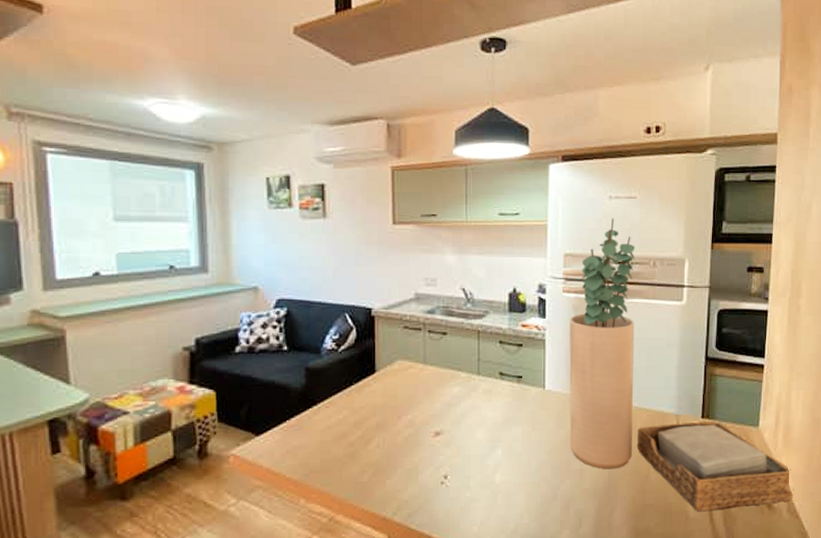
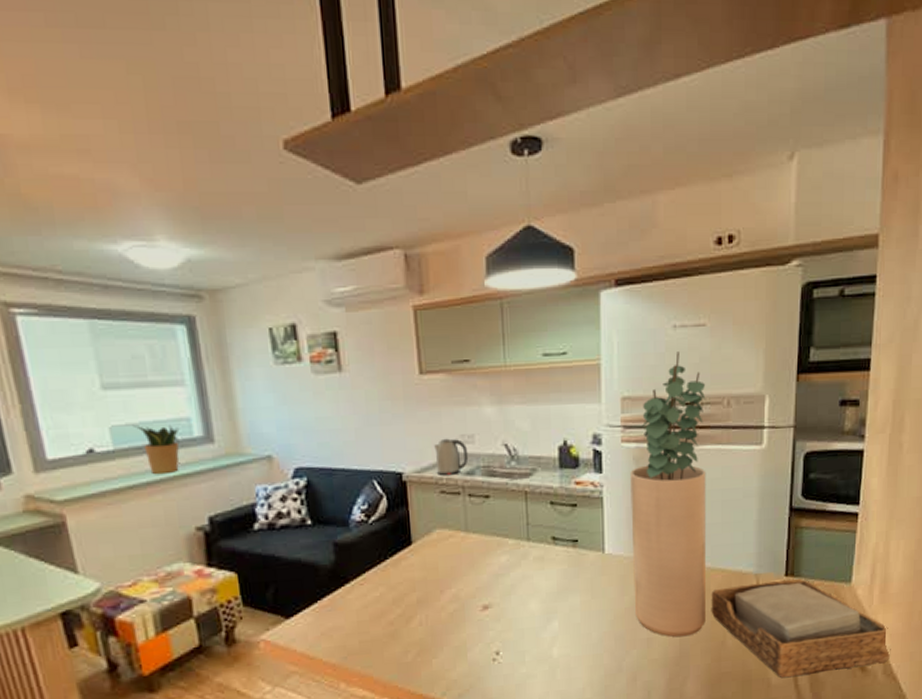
potted plant: none [137,253,179,299] -> present [132,424,180,475]
kettle: none [401,280,431,314] -> present [434,438,469,477]

